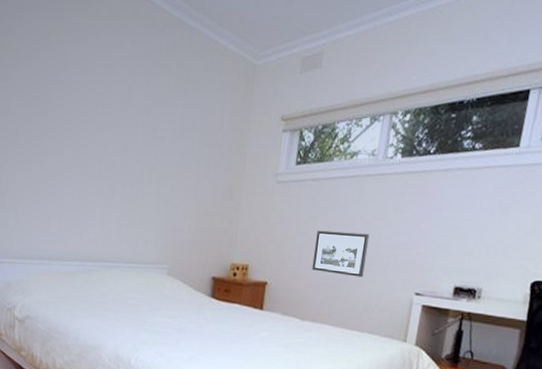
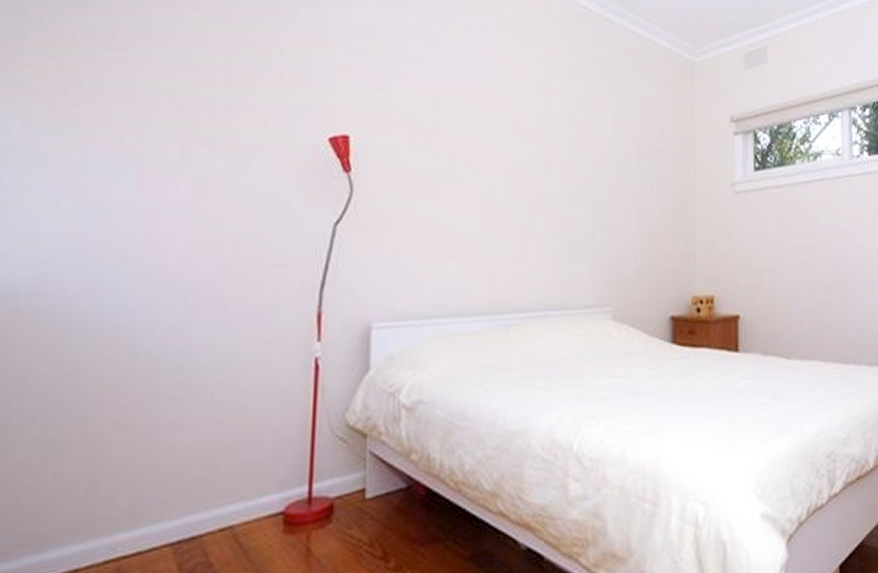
picture frame: present [312,230,370,278] -> none [789,245,851,298]

